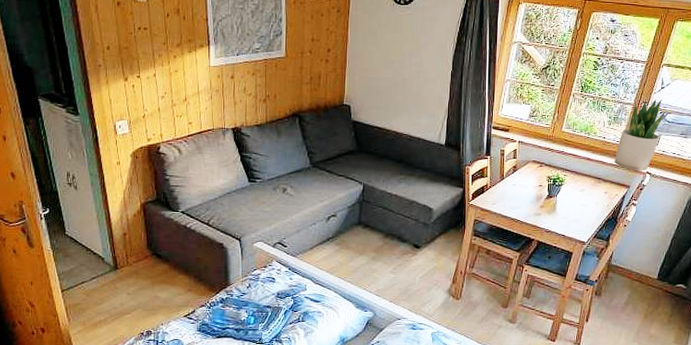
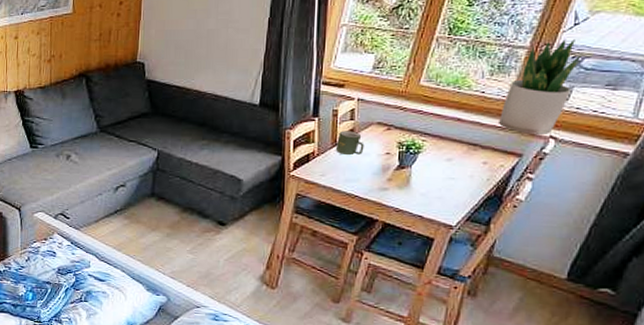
mug: none [504,167,524,188] -> present [336,131,364,156]

